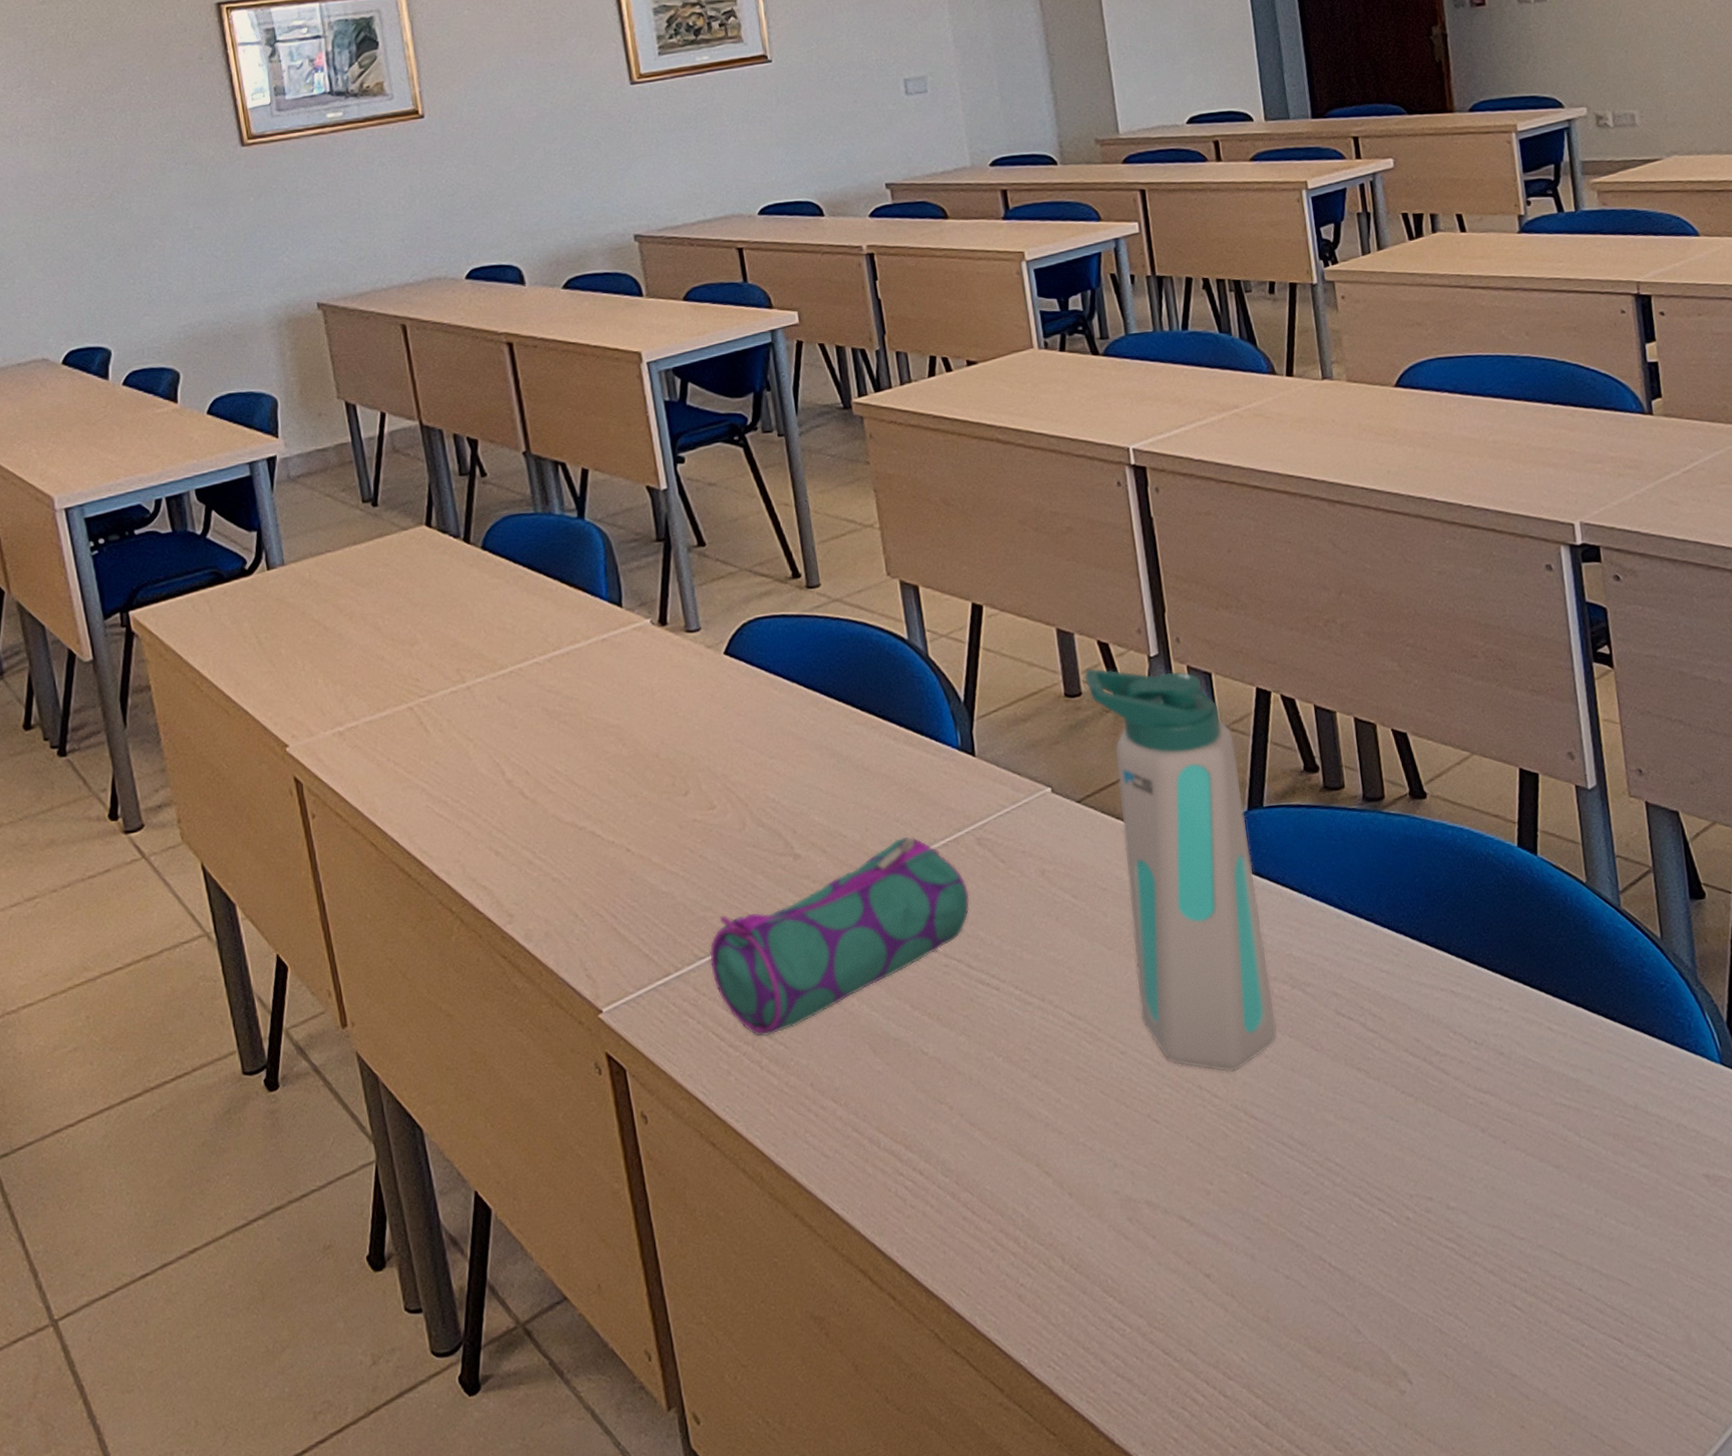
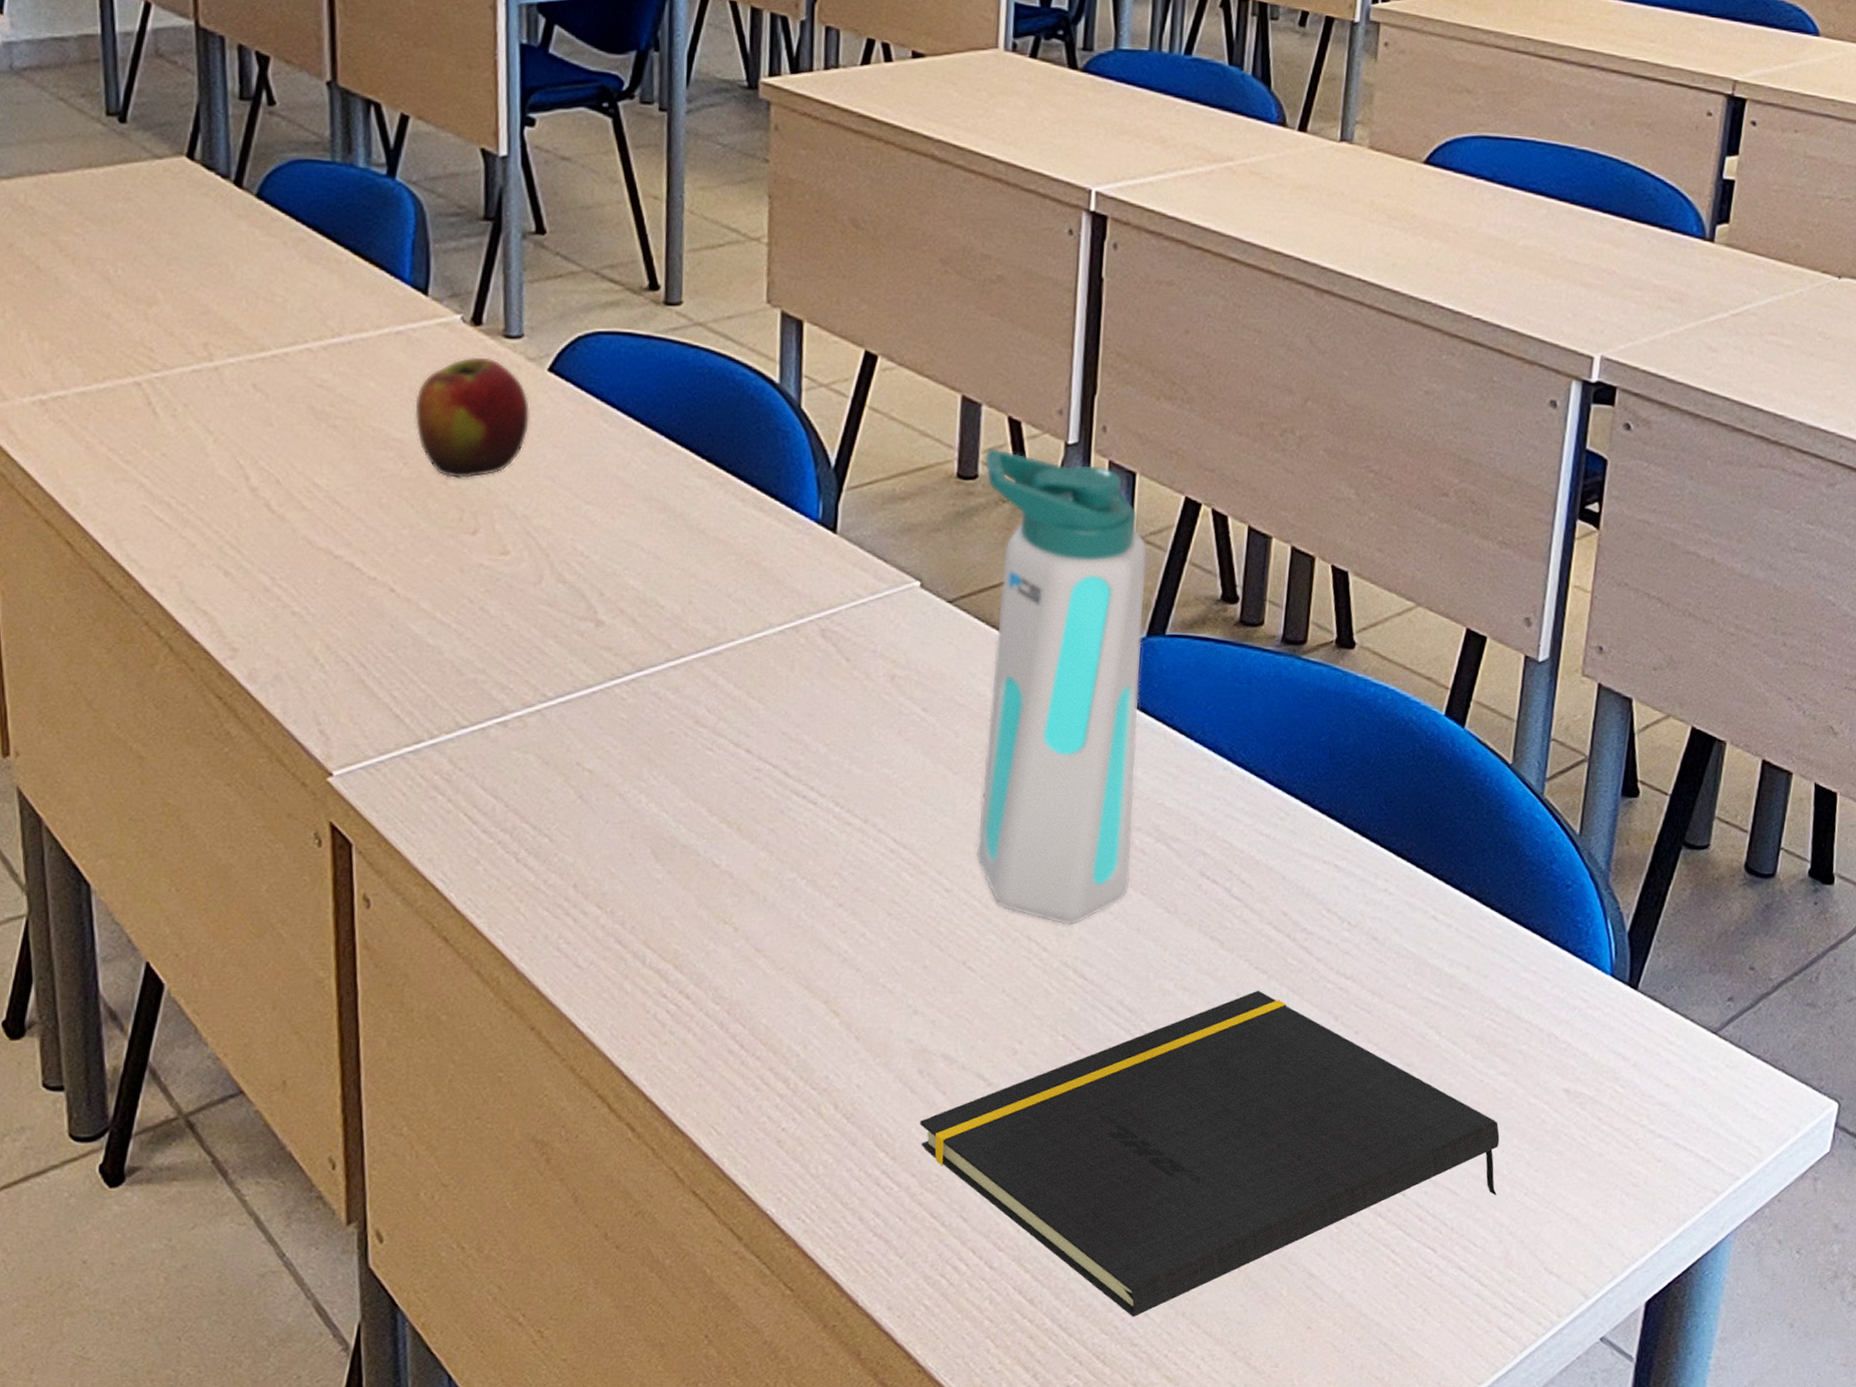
apple: none [624,650,716,752] -> present [414,357,529,478]
pencil case: present [709,836,970,1037] -> none [474,616,801,825]
notepad: none [1138,1112,1666,1431] -> present [920,990,1500,1317]

